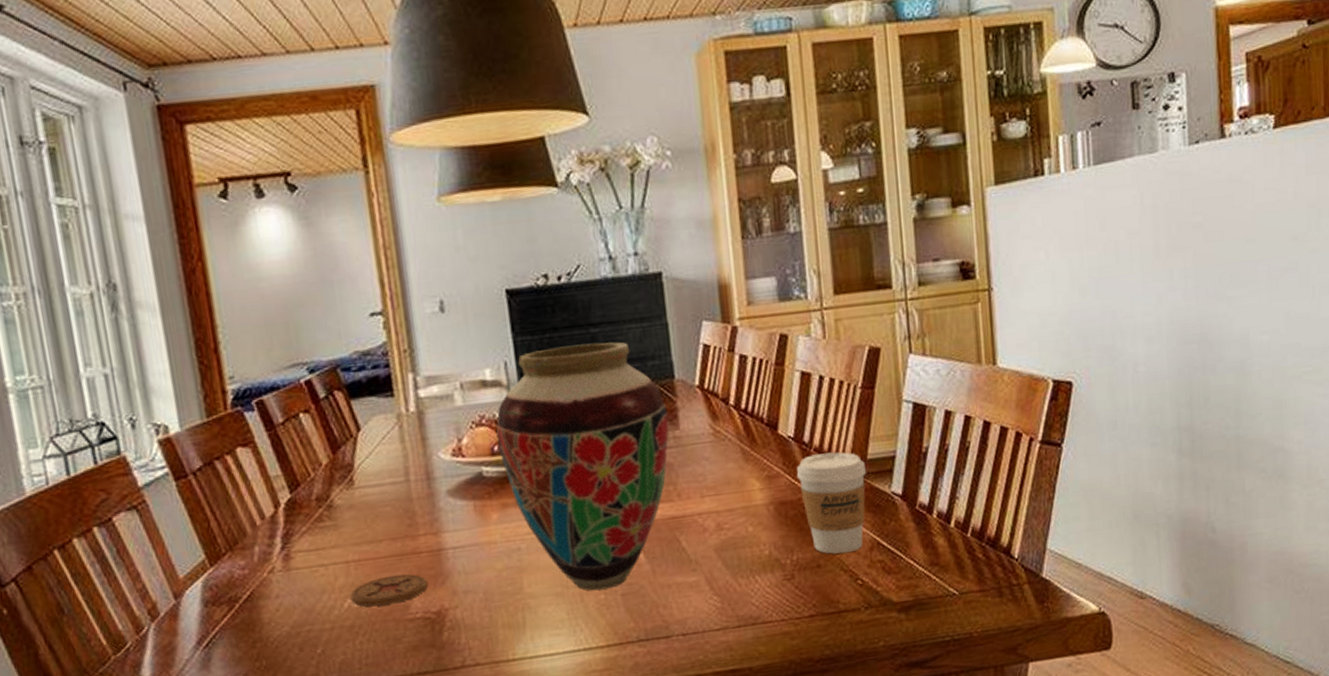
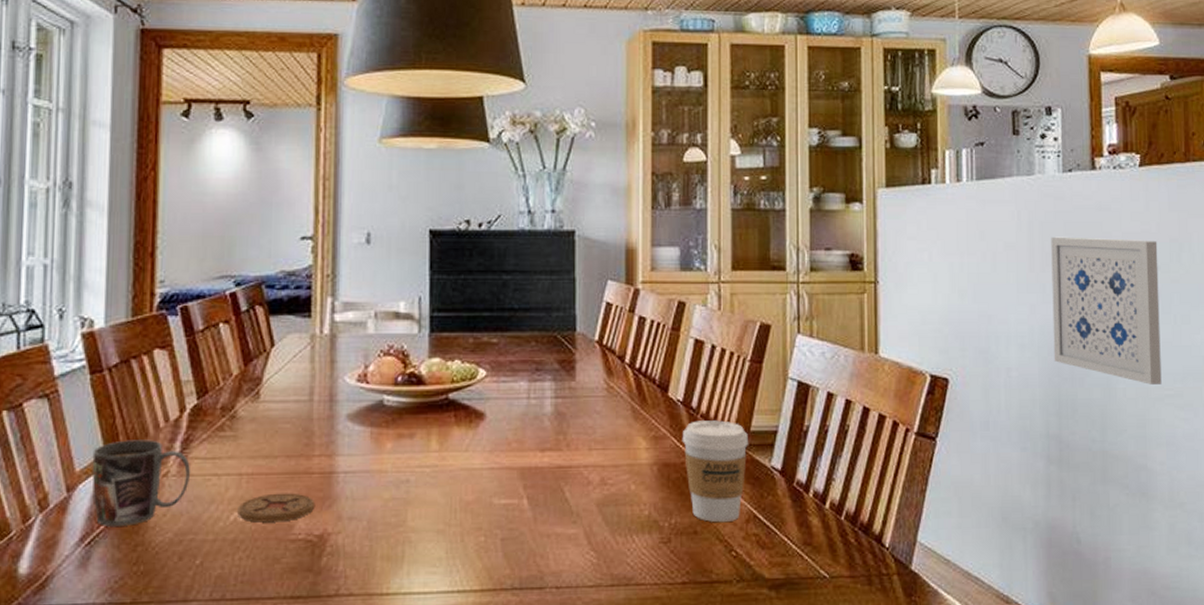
mug: none [193,538,297,628] -> present [92,440,190,526]
vase: present [495,342,669,591] -> none [402,289,566,532]
wall art: none [1177,209,1299,364] -> present [1051,236,1162,385]

